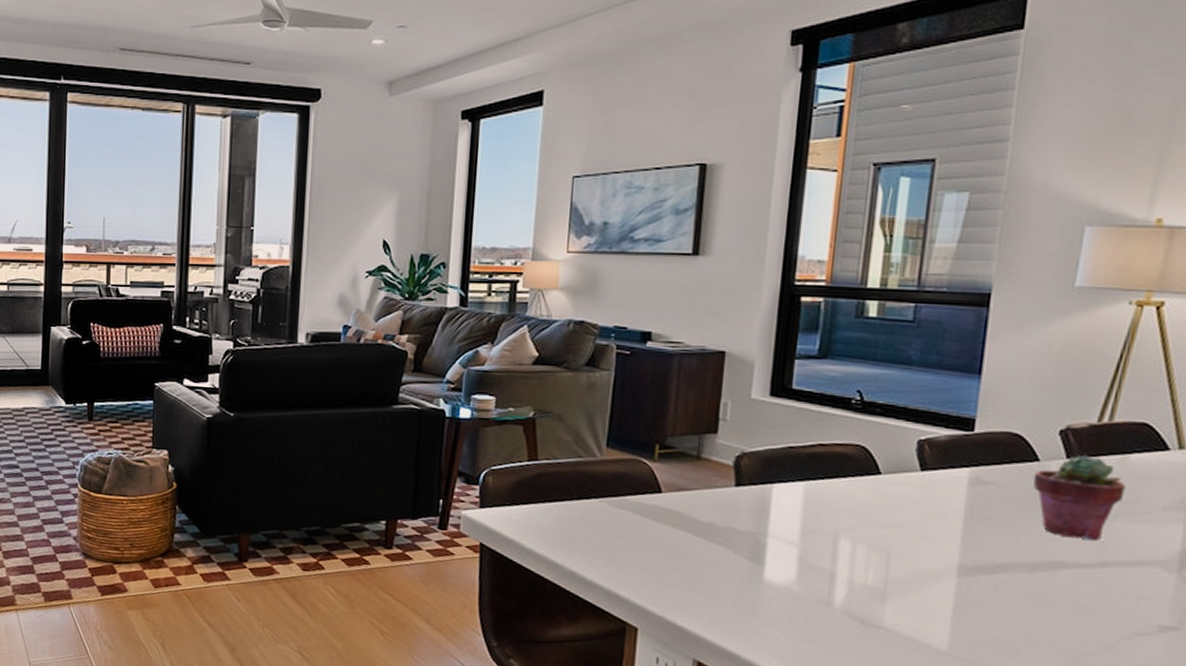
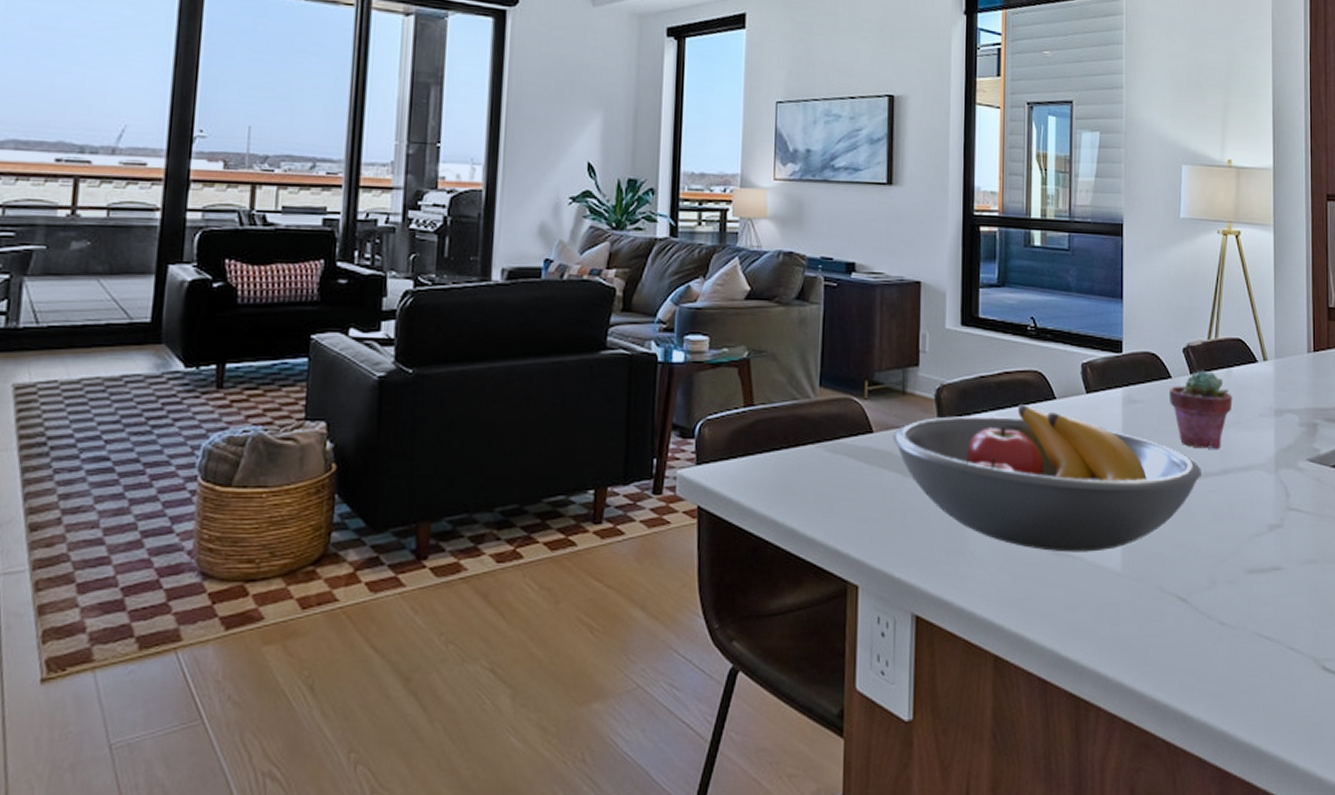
fruit bowl: none [683,476,1070,628] -> present [893,403,1201,552]

